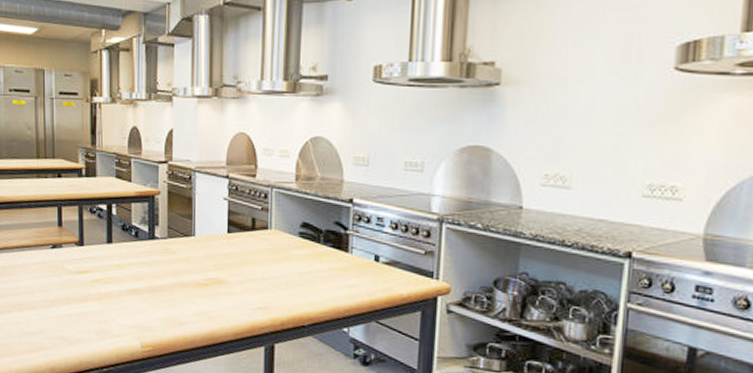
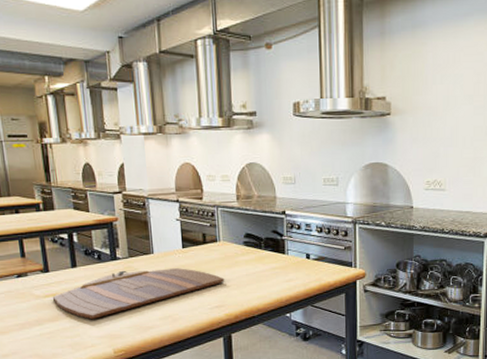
cutting board: none [84,252,273,305] -> present [52,268,225,319]

